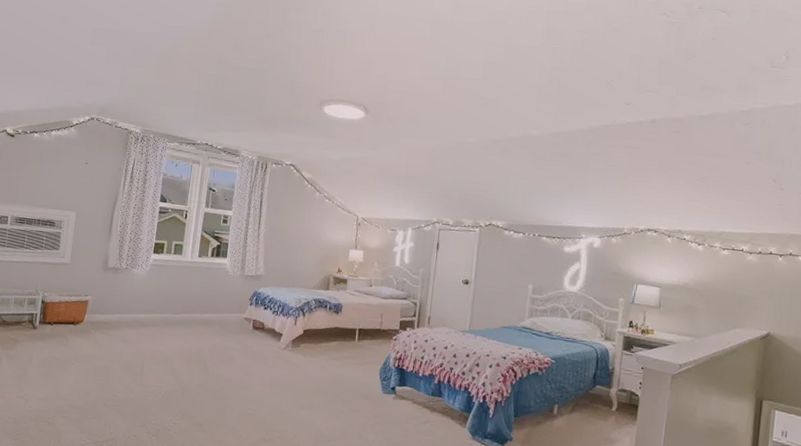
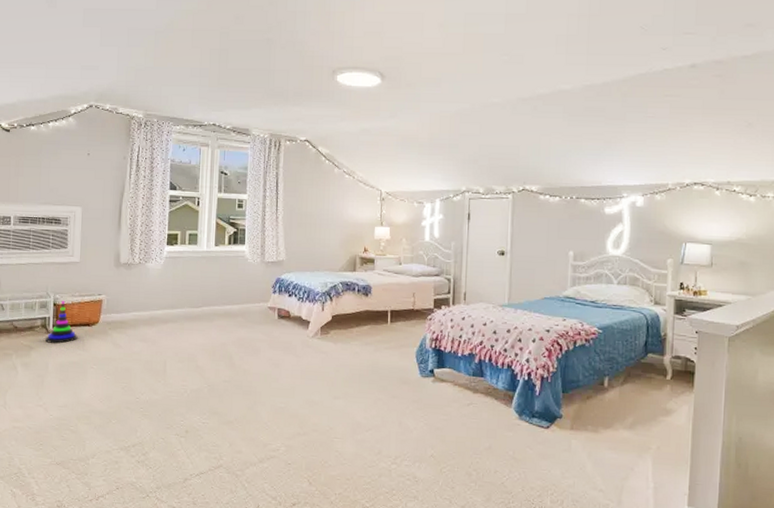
stacking toy: none [31,298,62,339] -> present [45,300,78,344]

